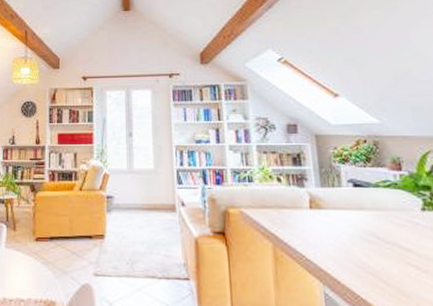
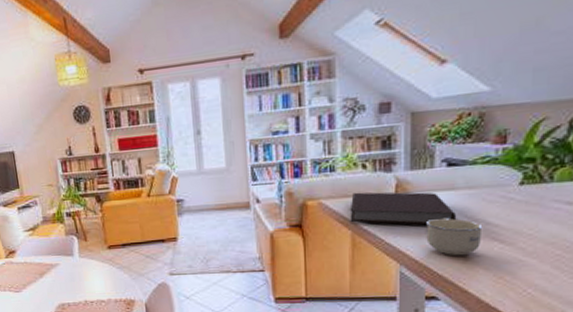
notebook: none [269,204,371,243] -> present [350,192,457,225]
cup: none [342,237,398,280] -> present [426,217,483,256]

